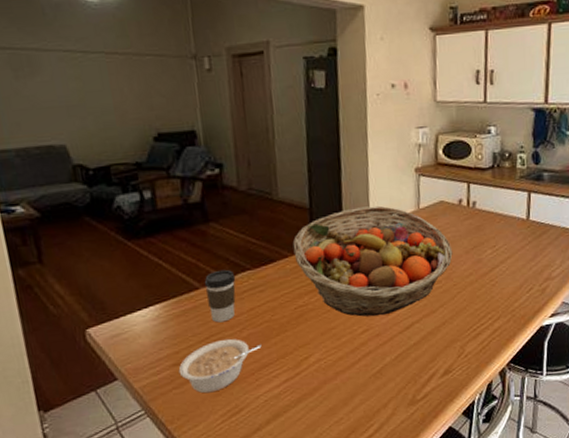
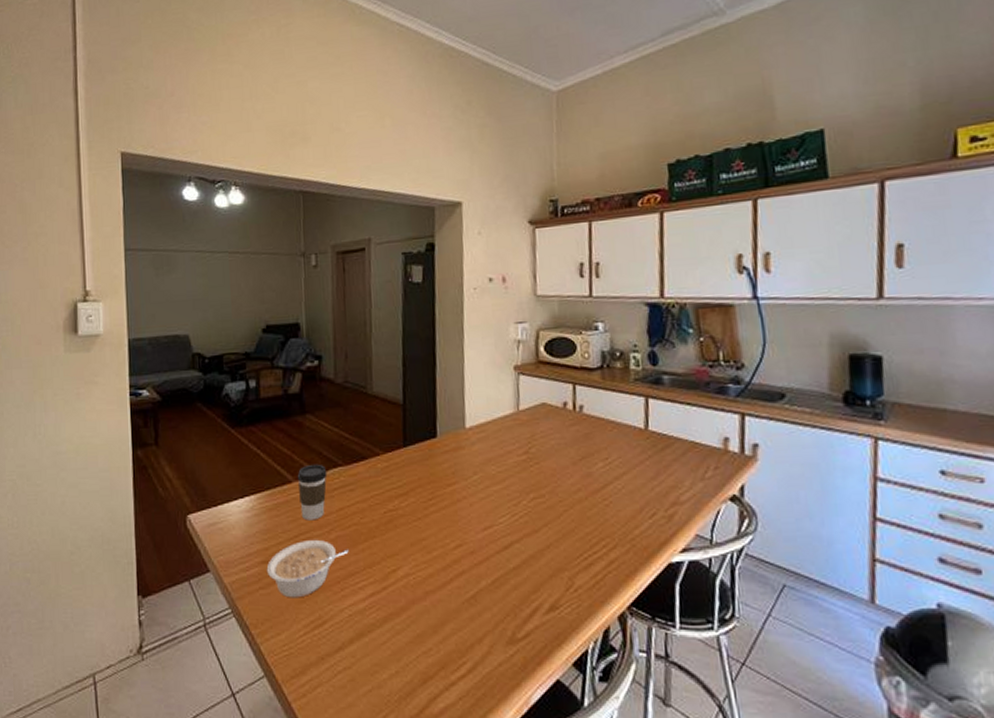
fruit basket: present [292,205,453,317] -> none [385,405,558,530]

